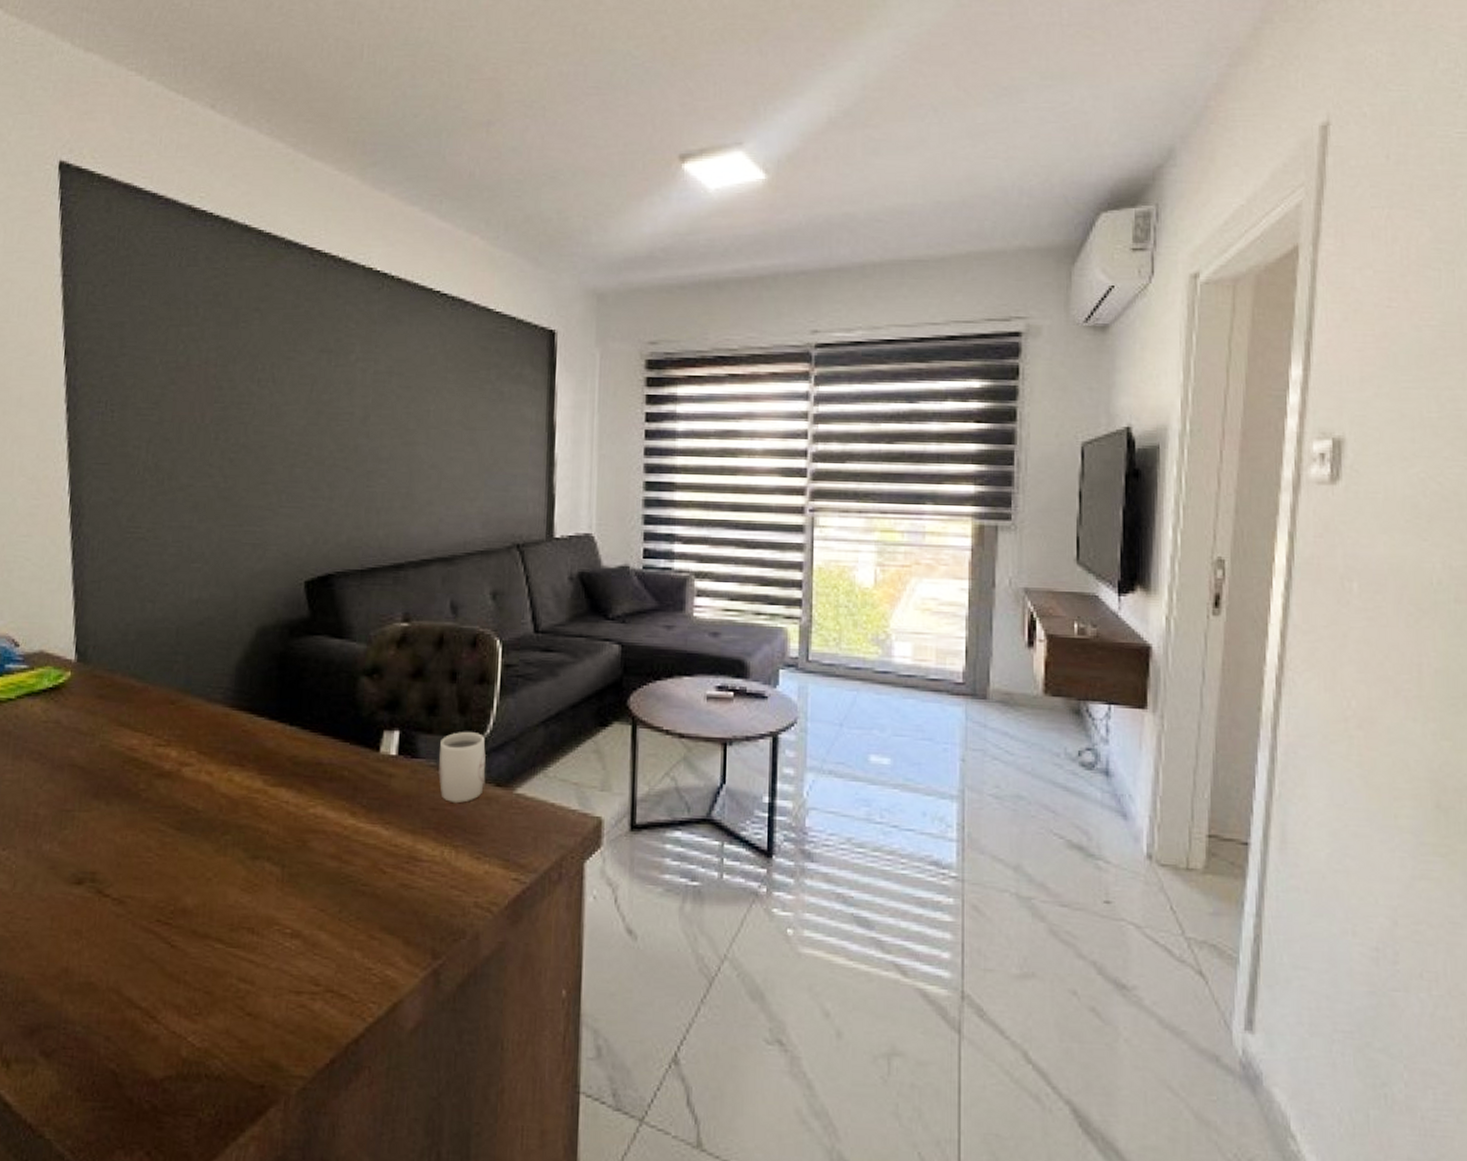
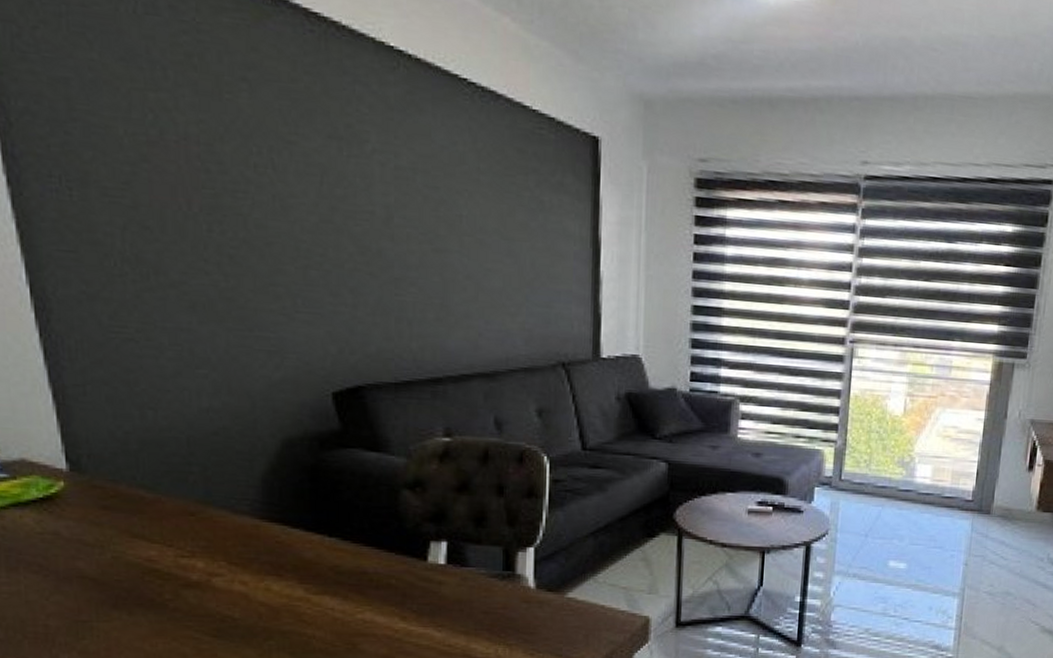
mug: present [438,731,487,803] -> none [489,541,537,606]

